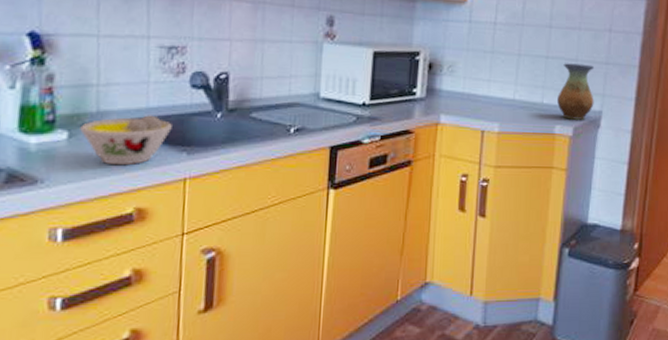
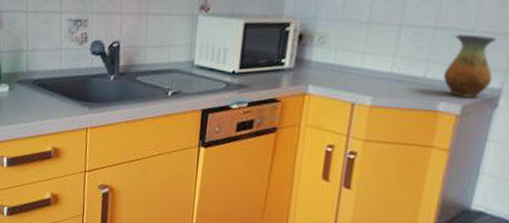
bowl: present [80,115,172,166] -> none [16,75,78,114]

